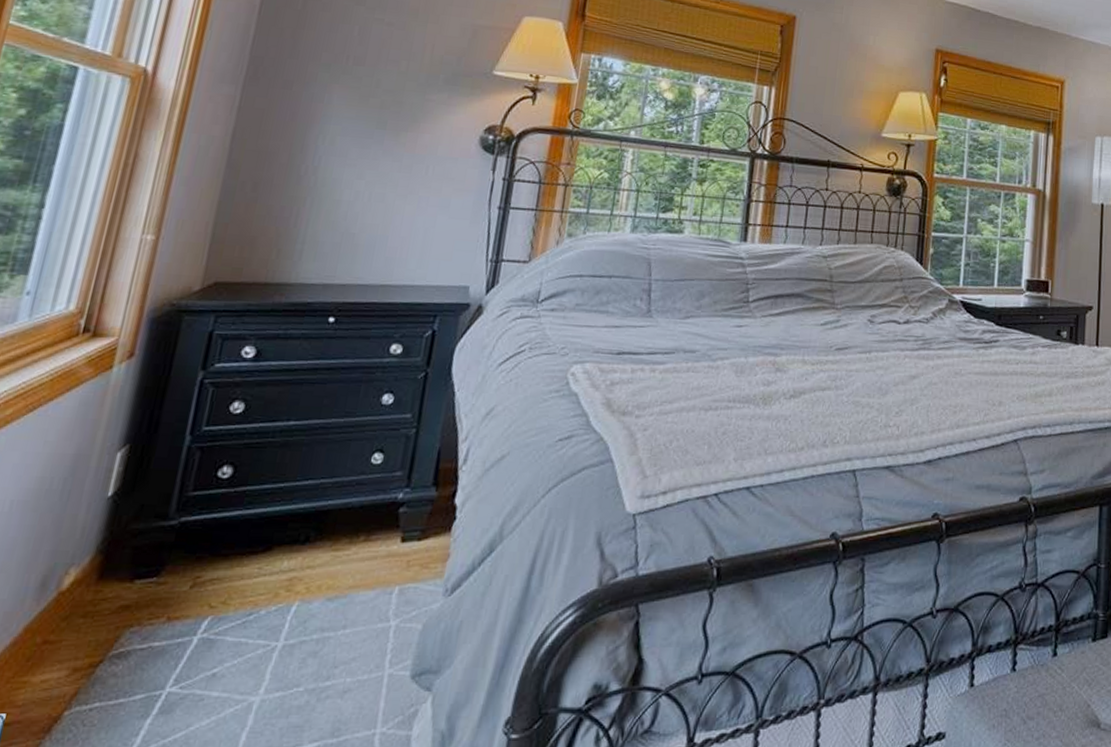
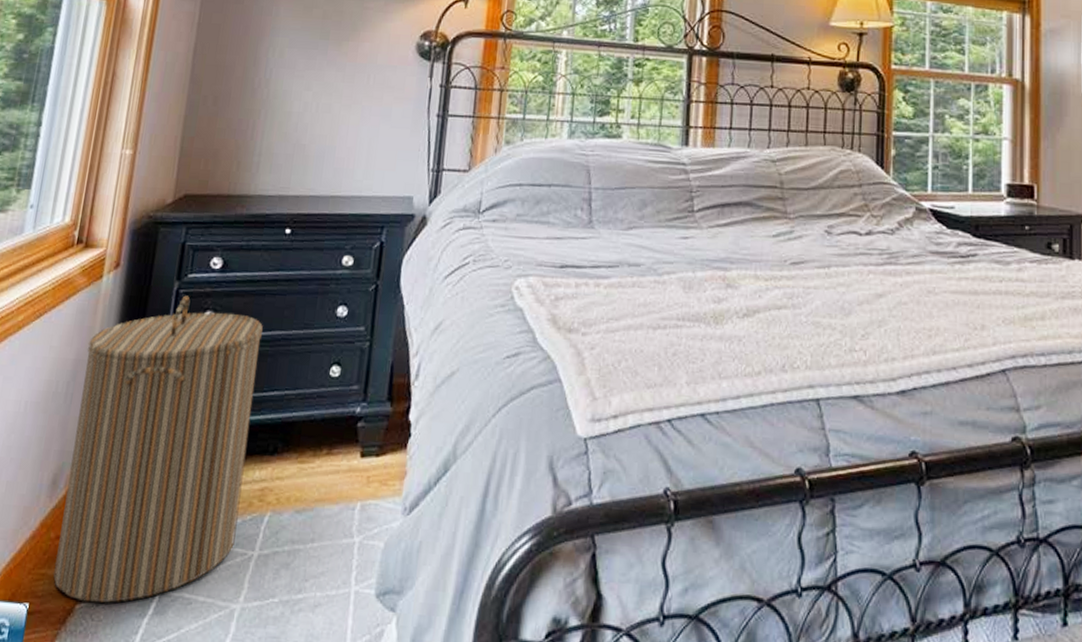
laundry hamper: none [38,385,299,708] -> present [53,295,263,603]

